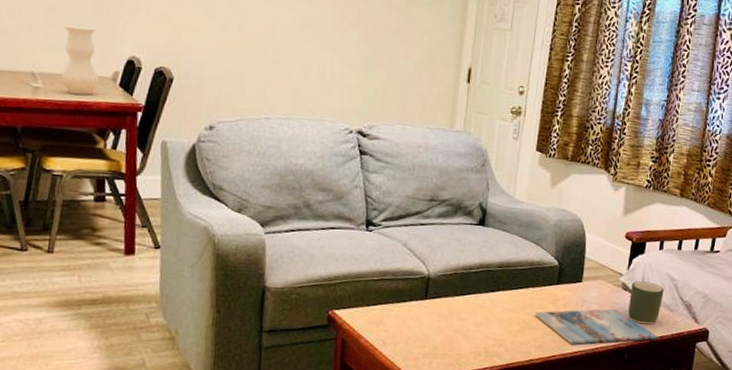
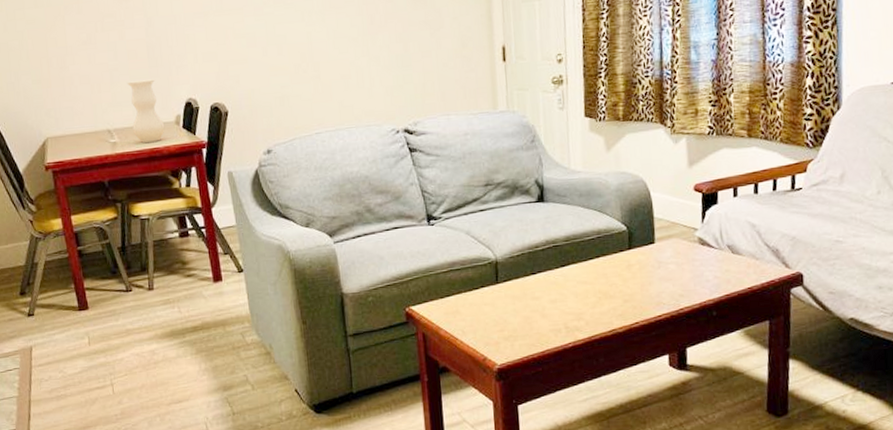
magazine: present [534,308,658,345] -> none [609,265,747,308]
mug: present [628,281,664,325] -> none [708,232,746,278]

